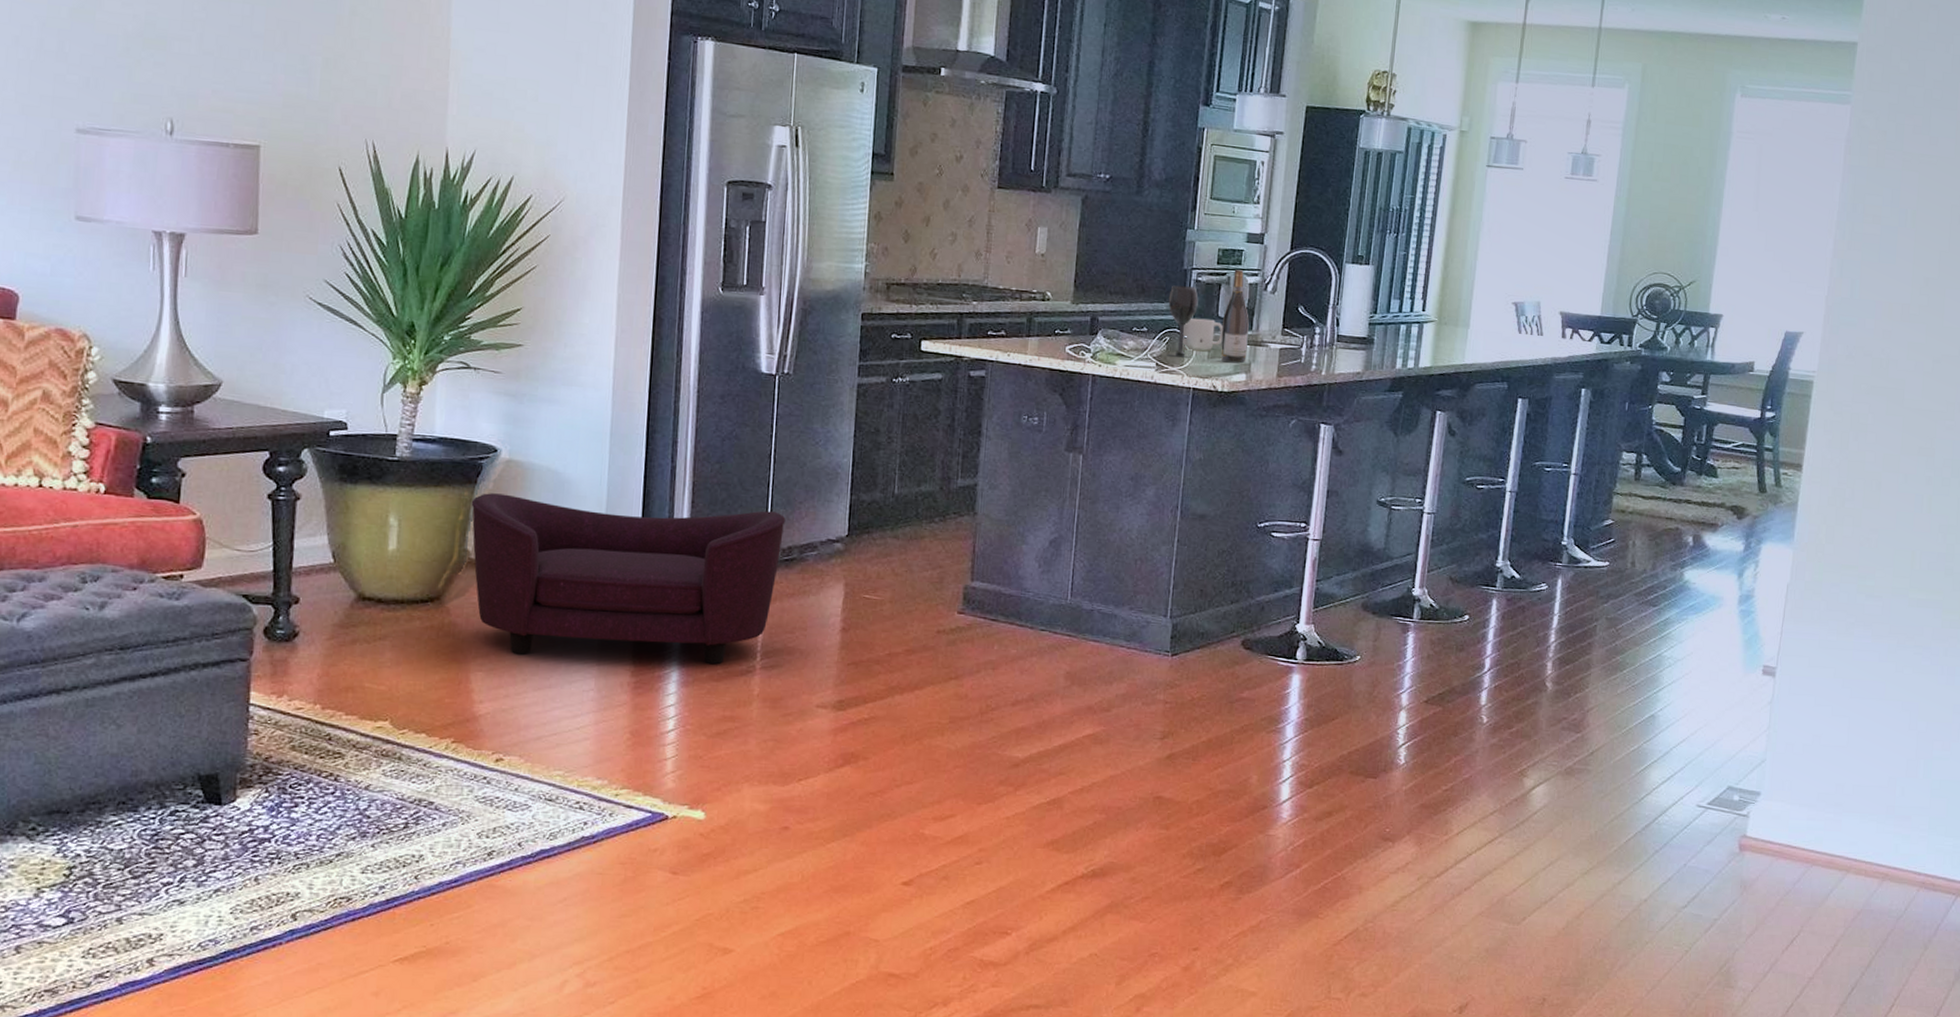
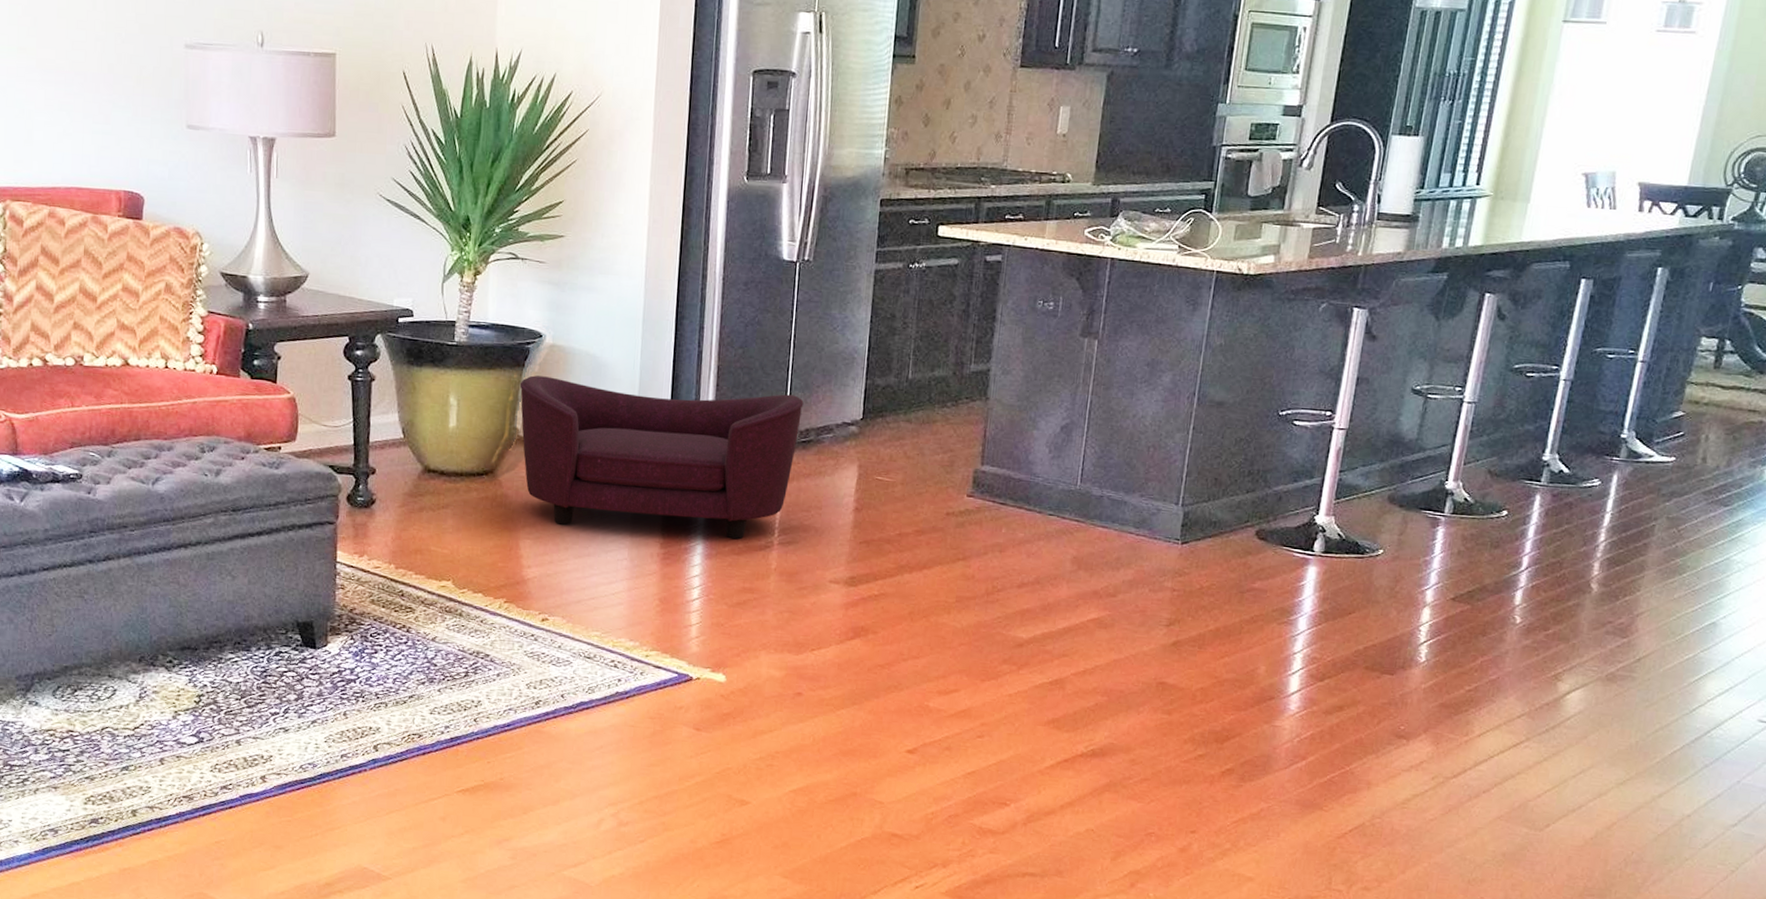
wine glass: present [1167,285,1198,359] -> none [1190,163,1227,240]
mug: present [1182,317,1224,353] -> none [1207,197,1253,234]
wine bottle: present [1220,269,1249,363] -> none [1247,145,1281,244]

